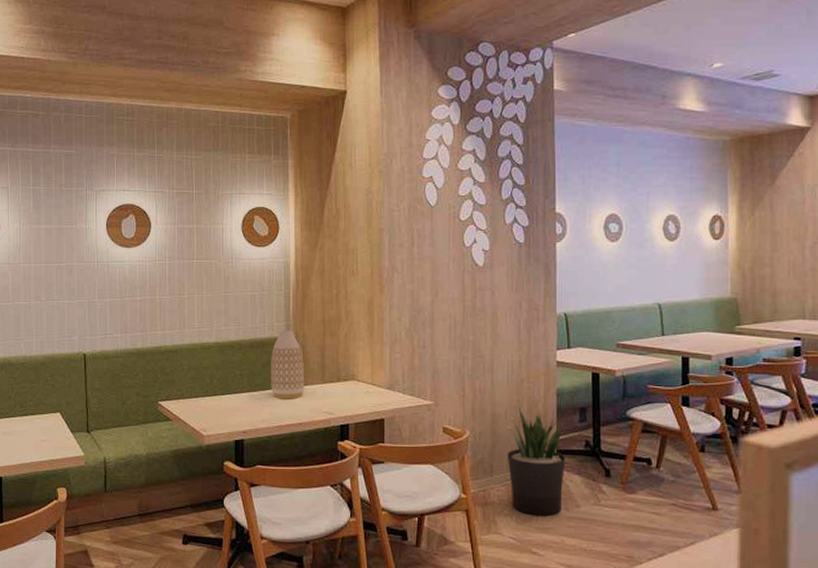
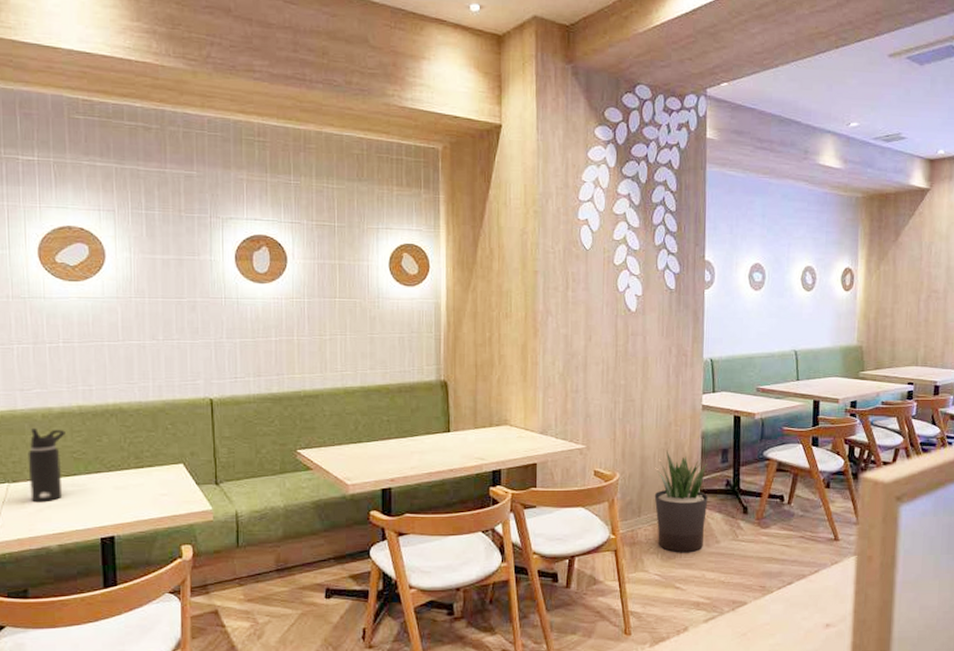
vase: present [271,329,305,401] -> none [420,373,456,447]

